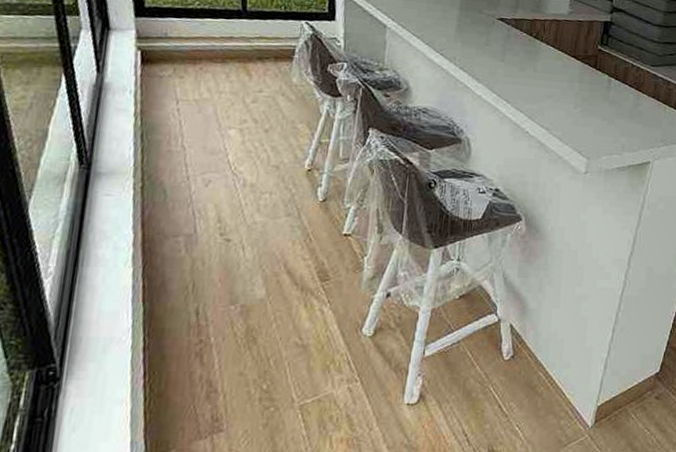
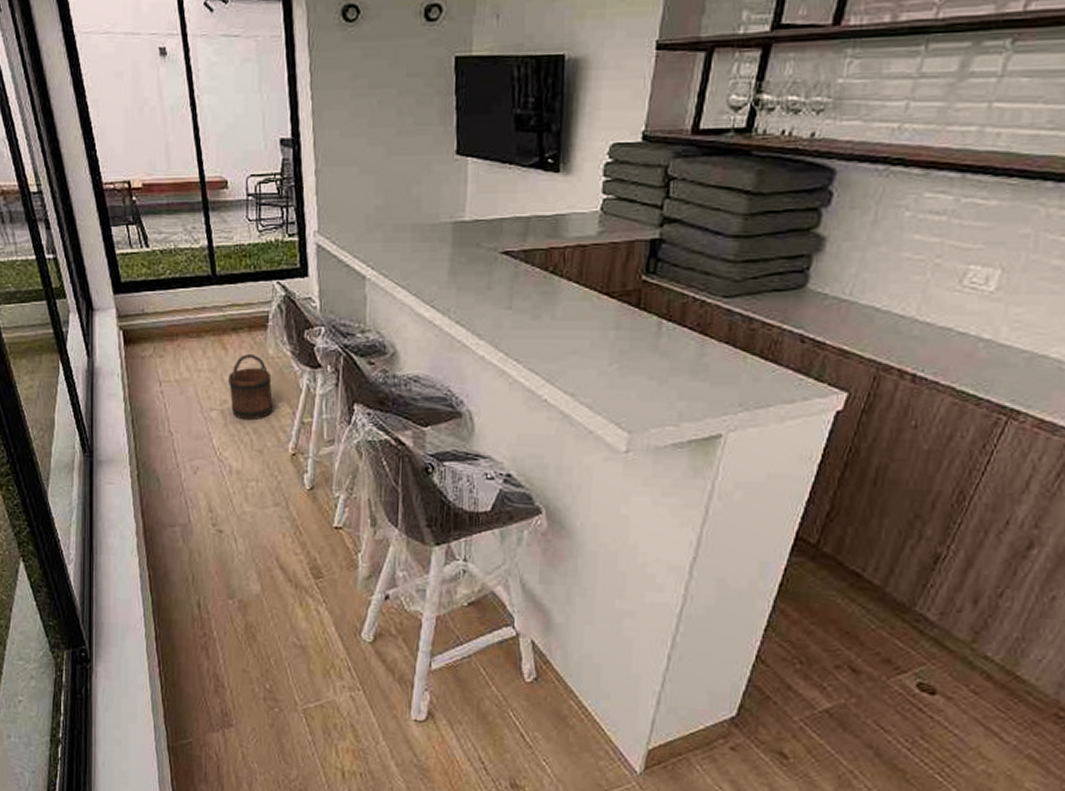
bucket: none [249,80,294,139] -> present [227,353,274,421]

